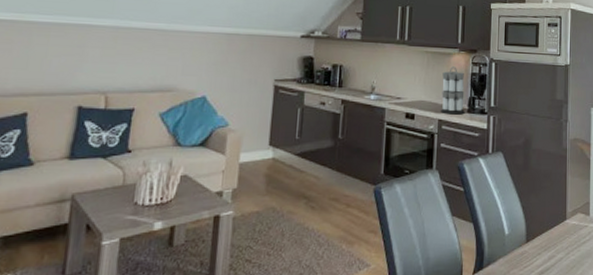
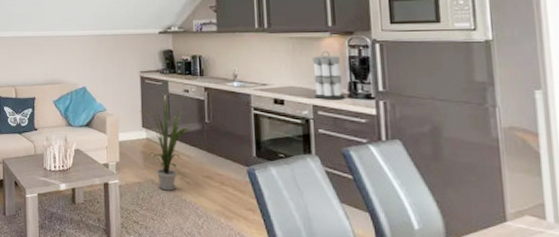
house plant: none [268,110,321,219] -> present [139,97,189,191]

